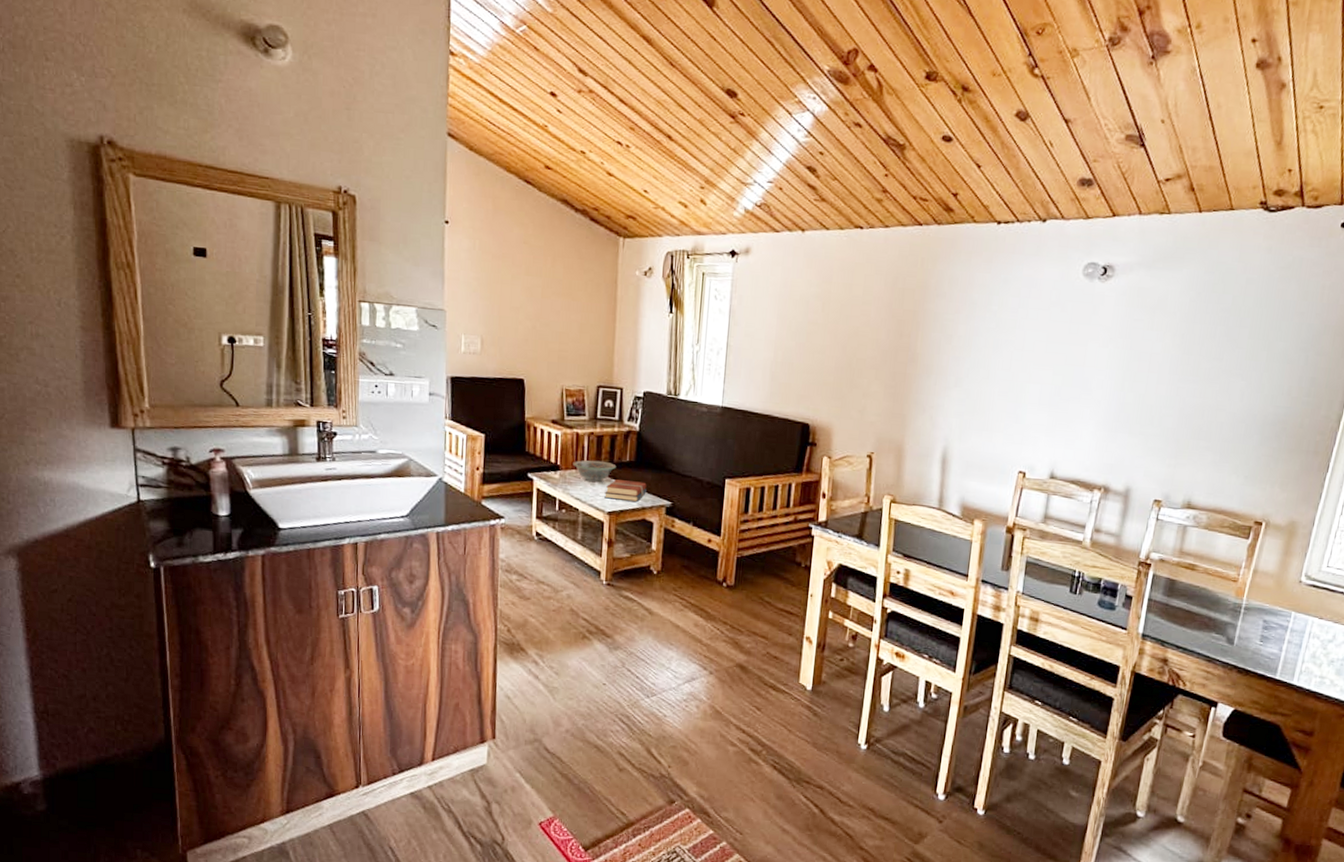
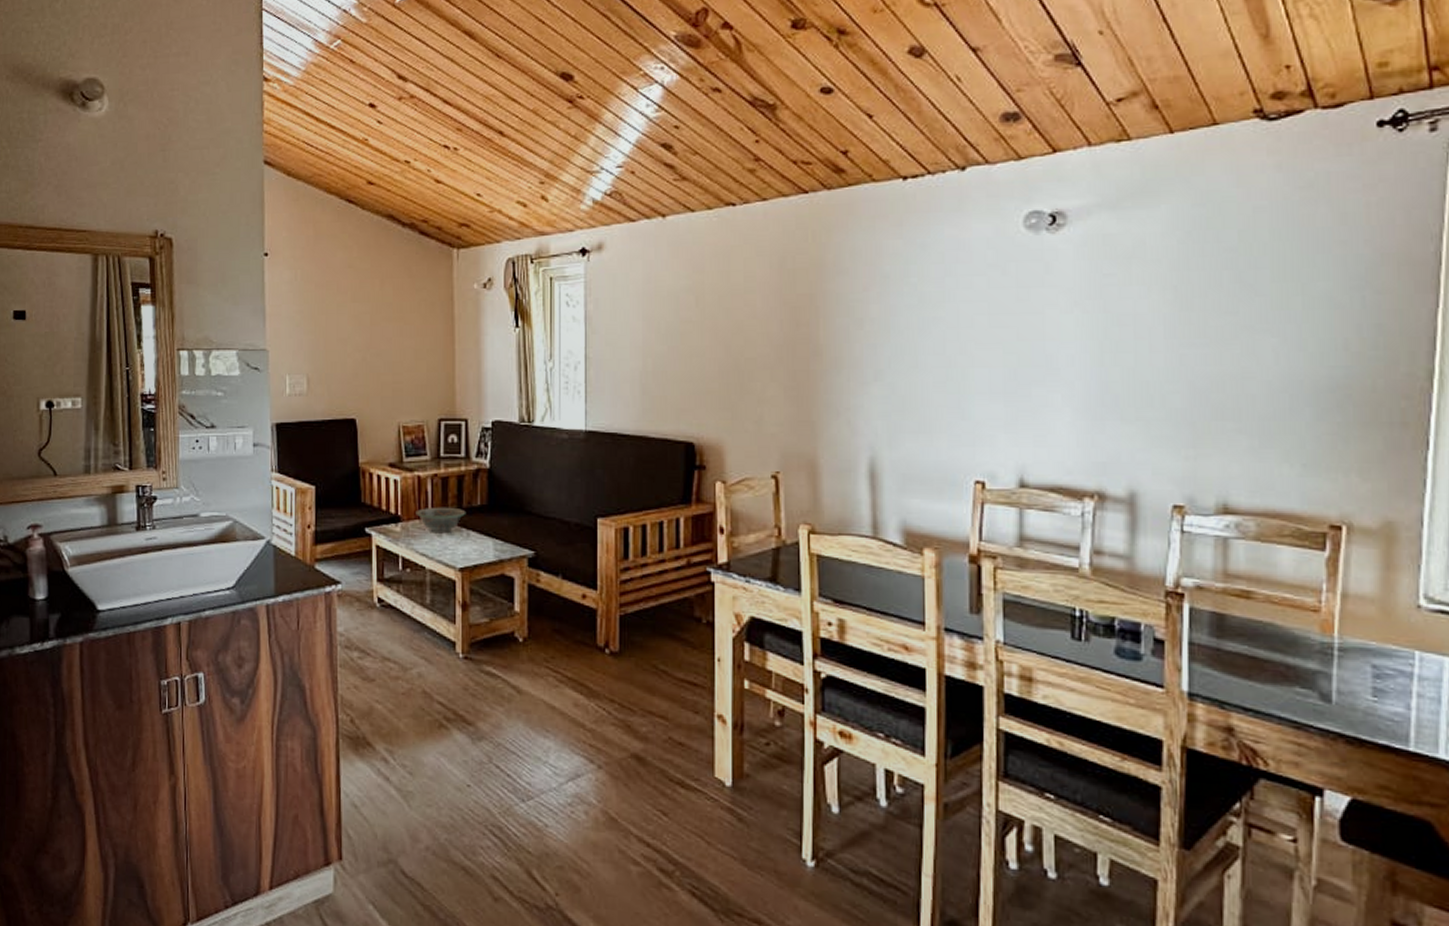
books: present [604,480,647,502] -> none [454,528,503,553]

